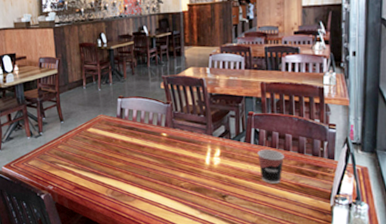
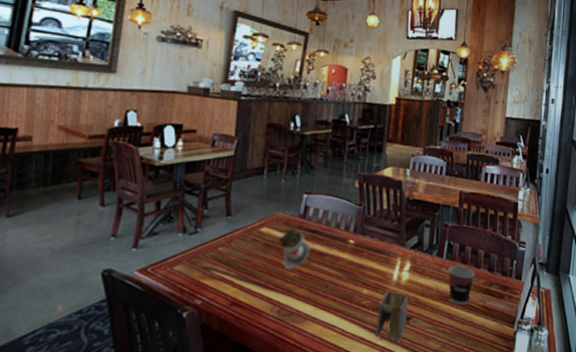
succulent plant: none [103,126,131,161] -> present [278,227,311,270]
napkin holder: none [195,174,223,216] -> present [376,291,408,342]

